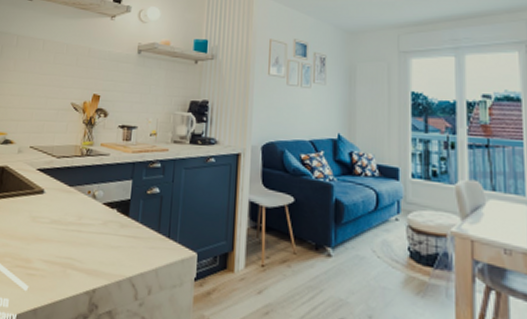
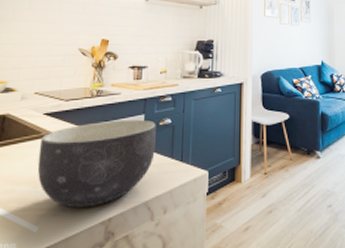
bowl: none [29,183,144,274] -> present [37,119,156,208]

